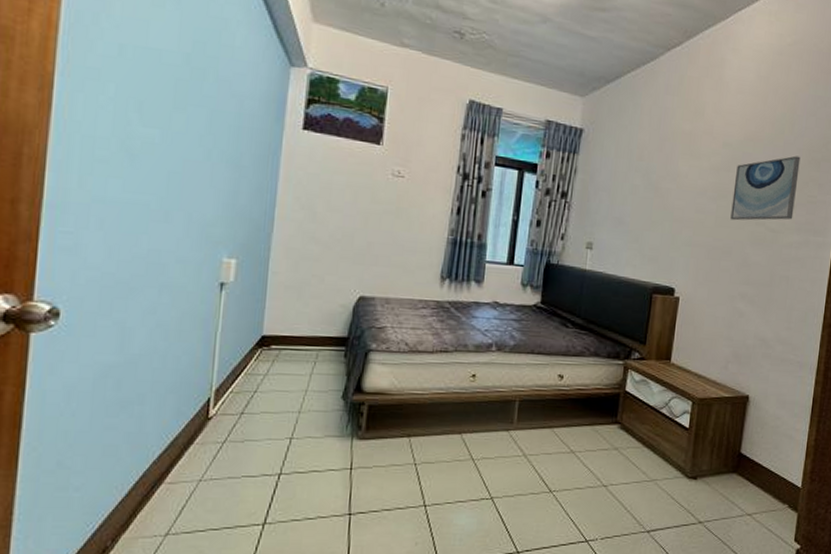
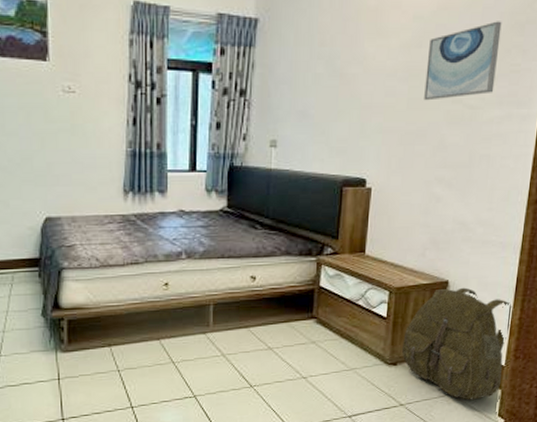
backpack: none [702,402,809,522] -> present [402,287,513,401]

